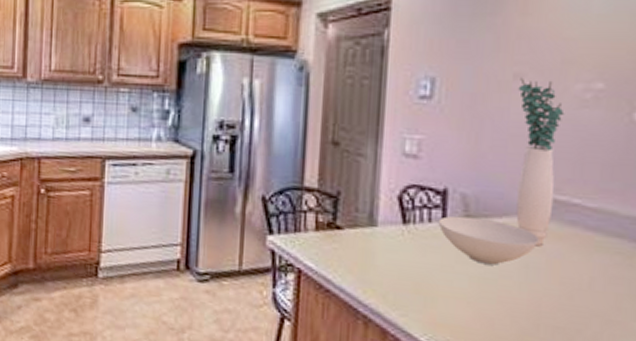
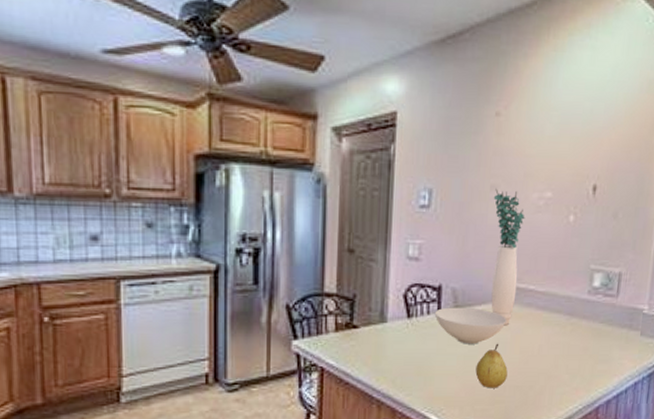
fruit: none [494,267,542,325] -> present [475,343,508,388]

